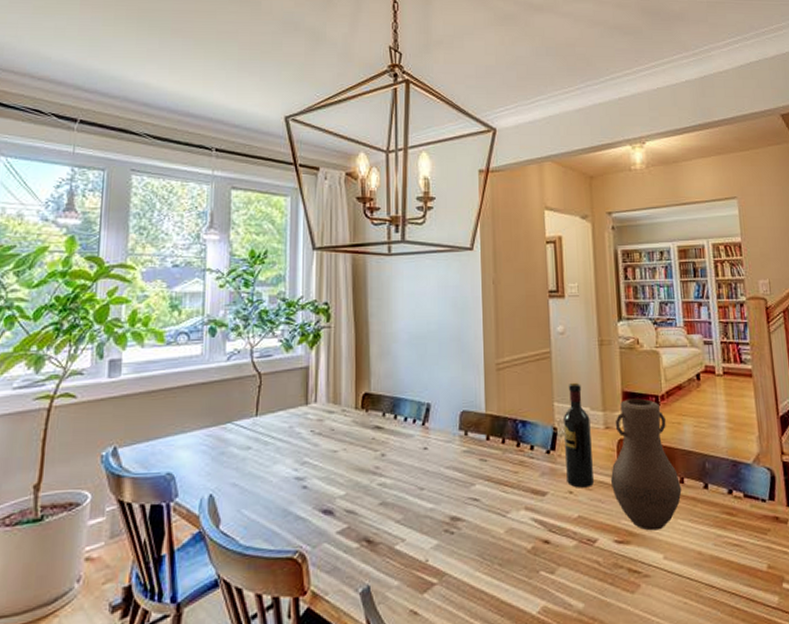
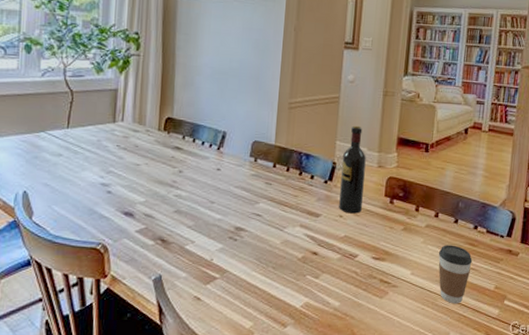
vase: present [611,398,682,531] -> none [376,144,436,252]
coffee cup: none [692,516,734,594] -> present [438,245,472,304]

